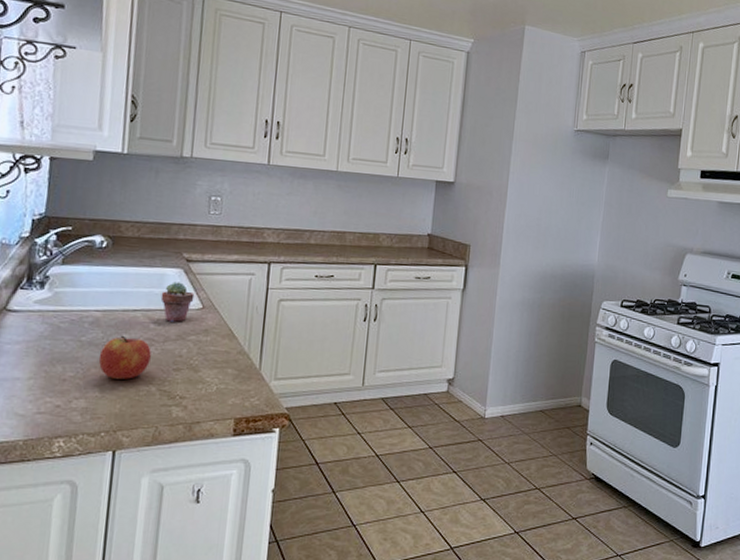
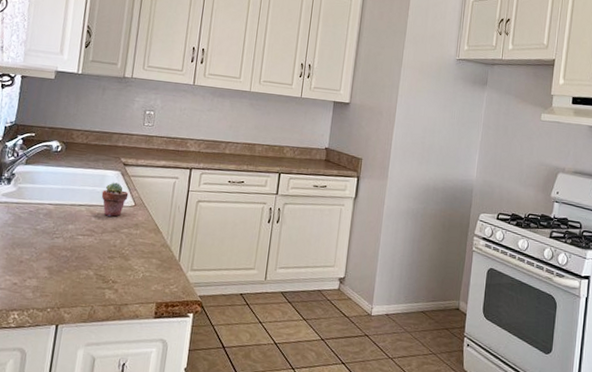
apple: present [98,335,151,379] -> none [49,226,92,264]

